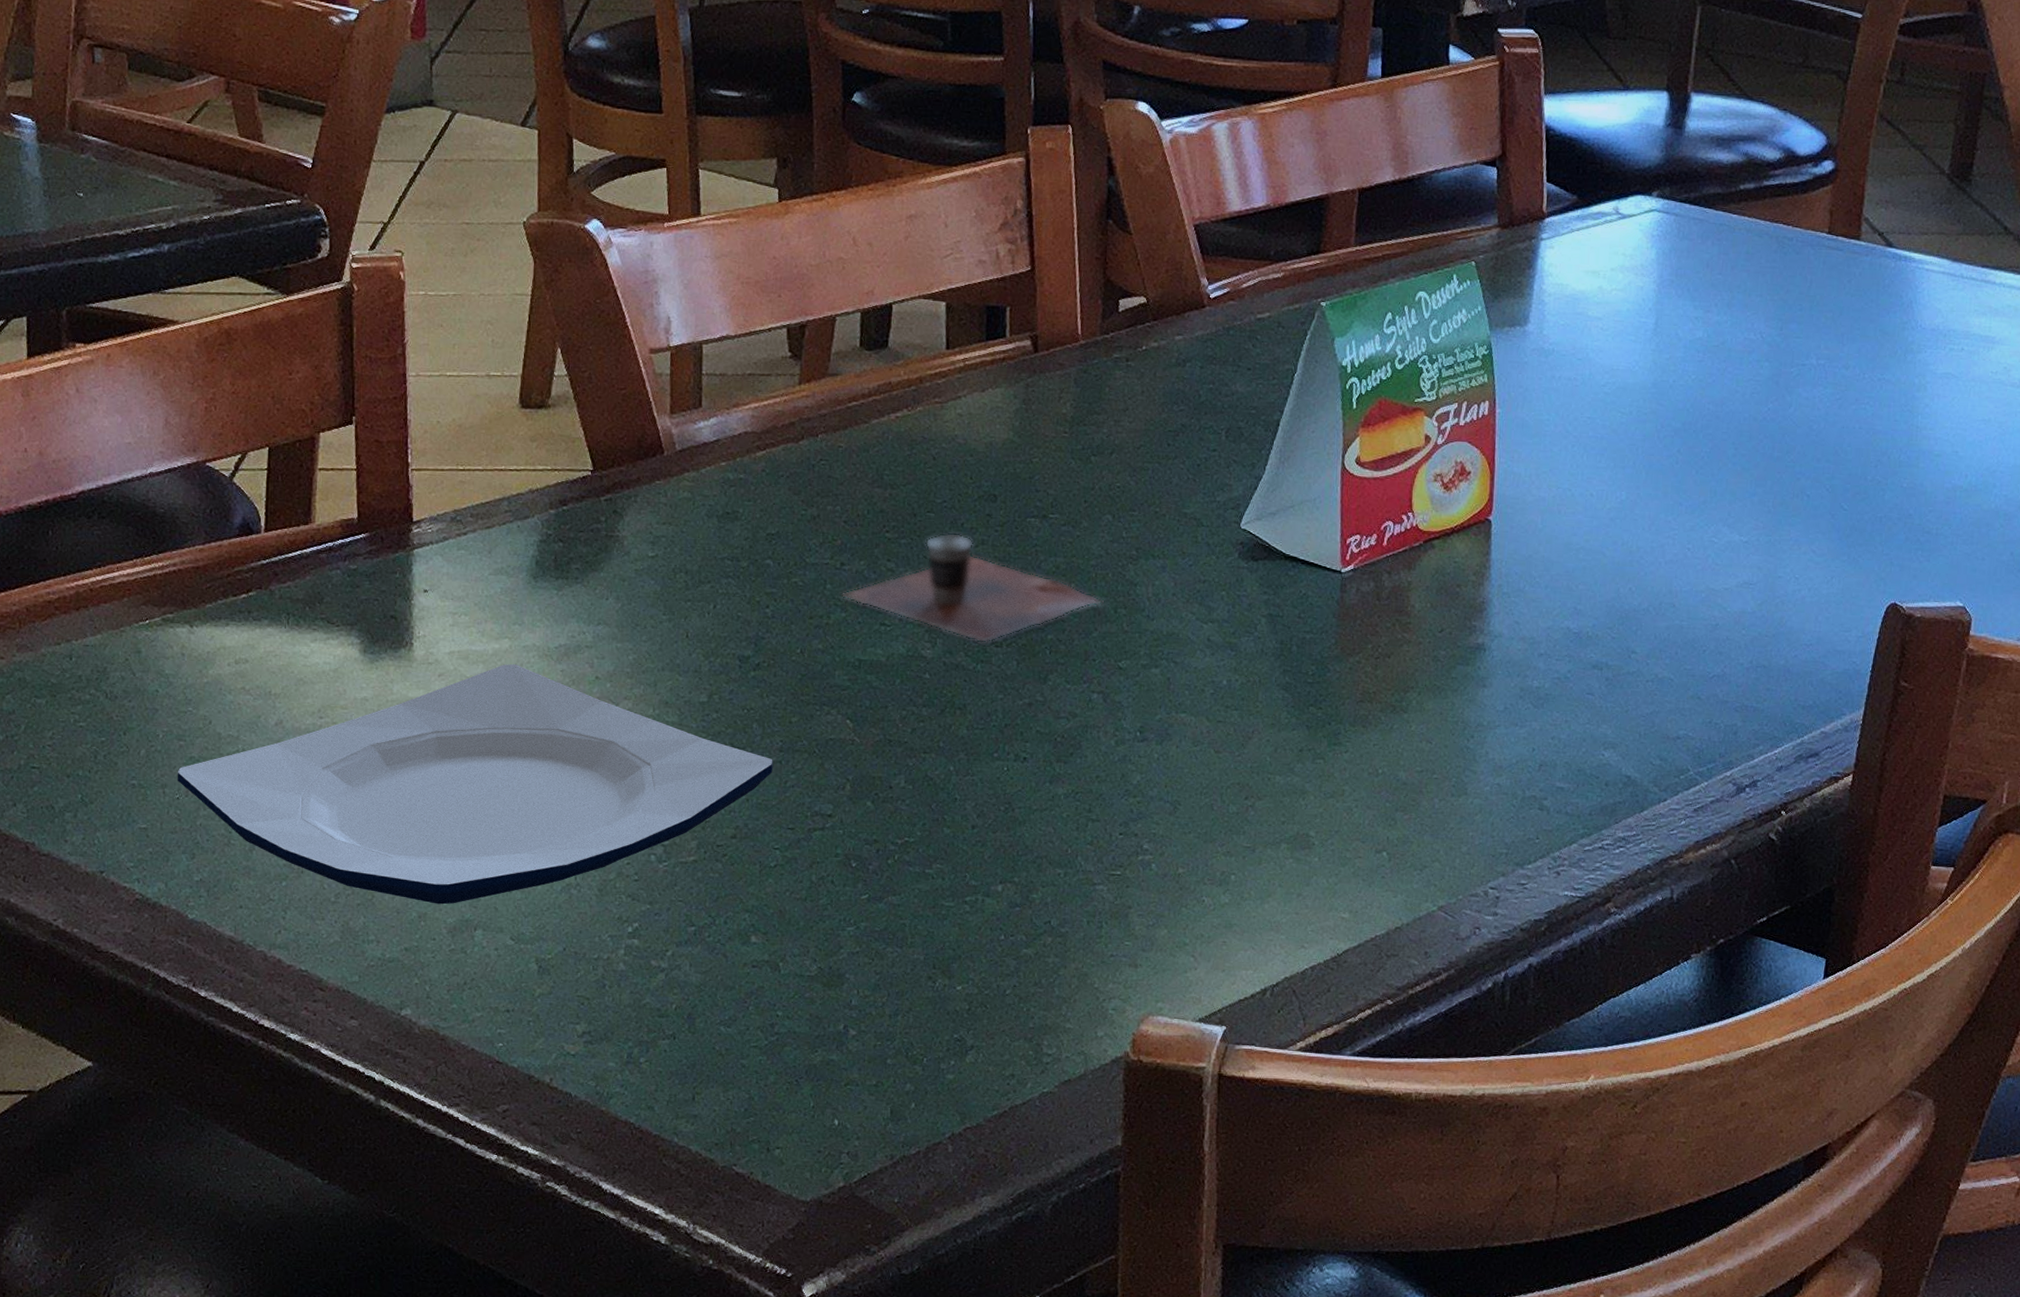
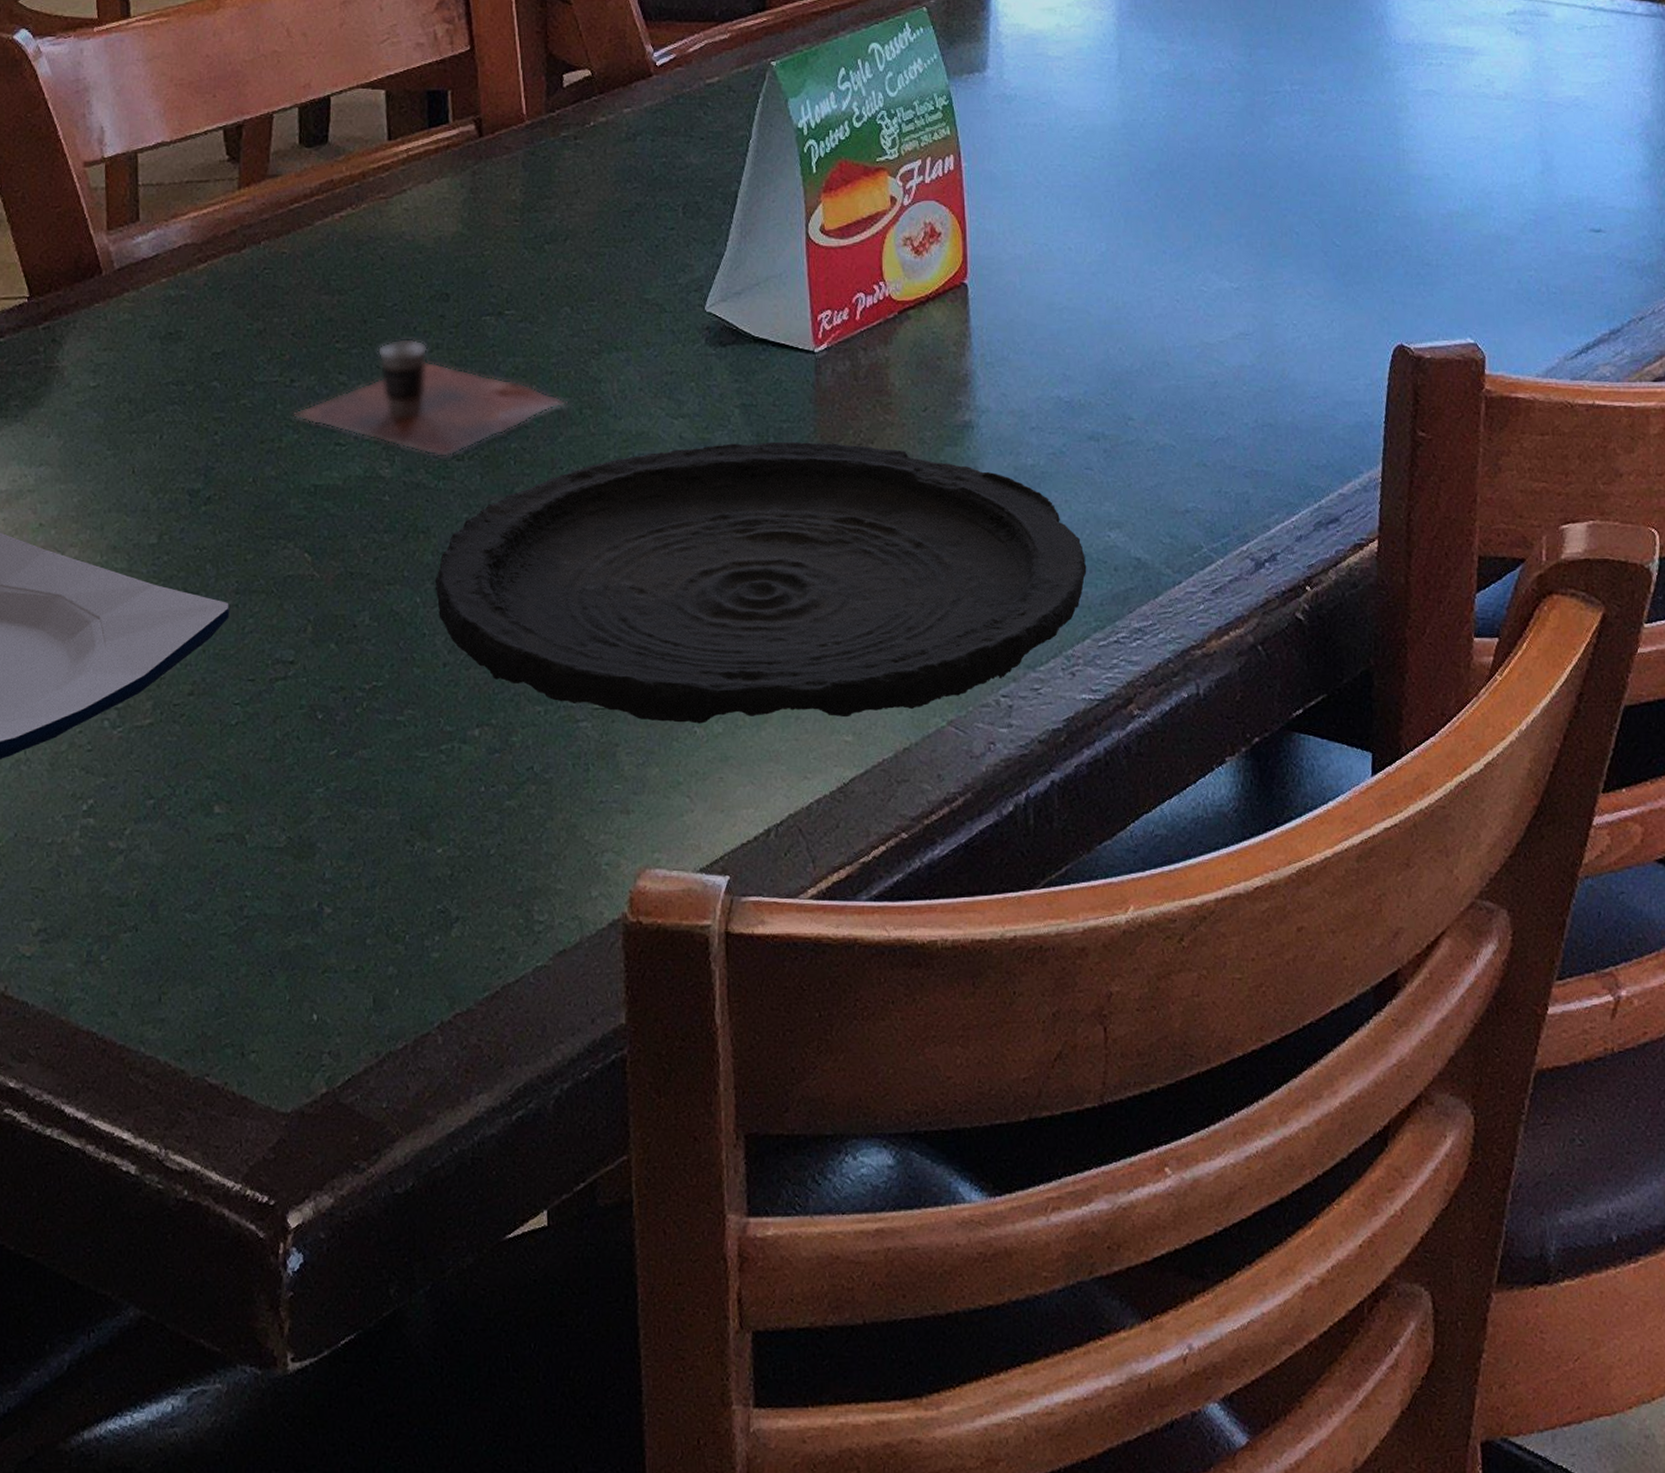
plate: none [968,649,1580,897] -> present [434,441,1087,724]

